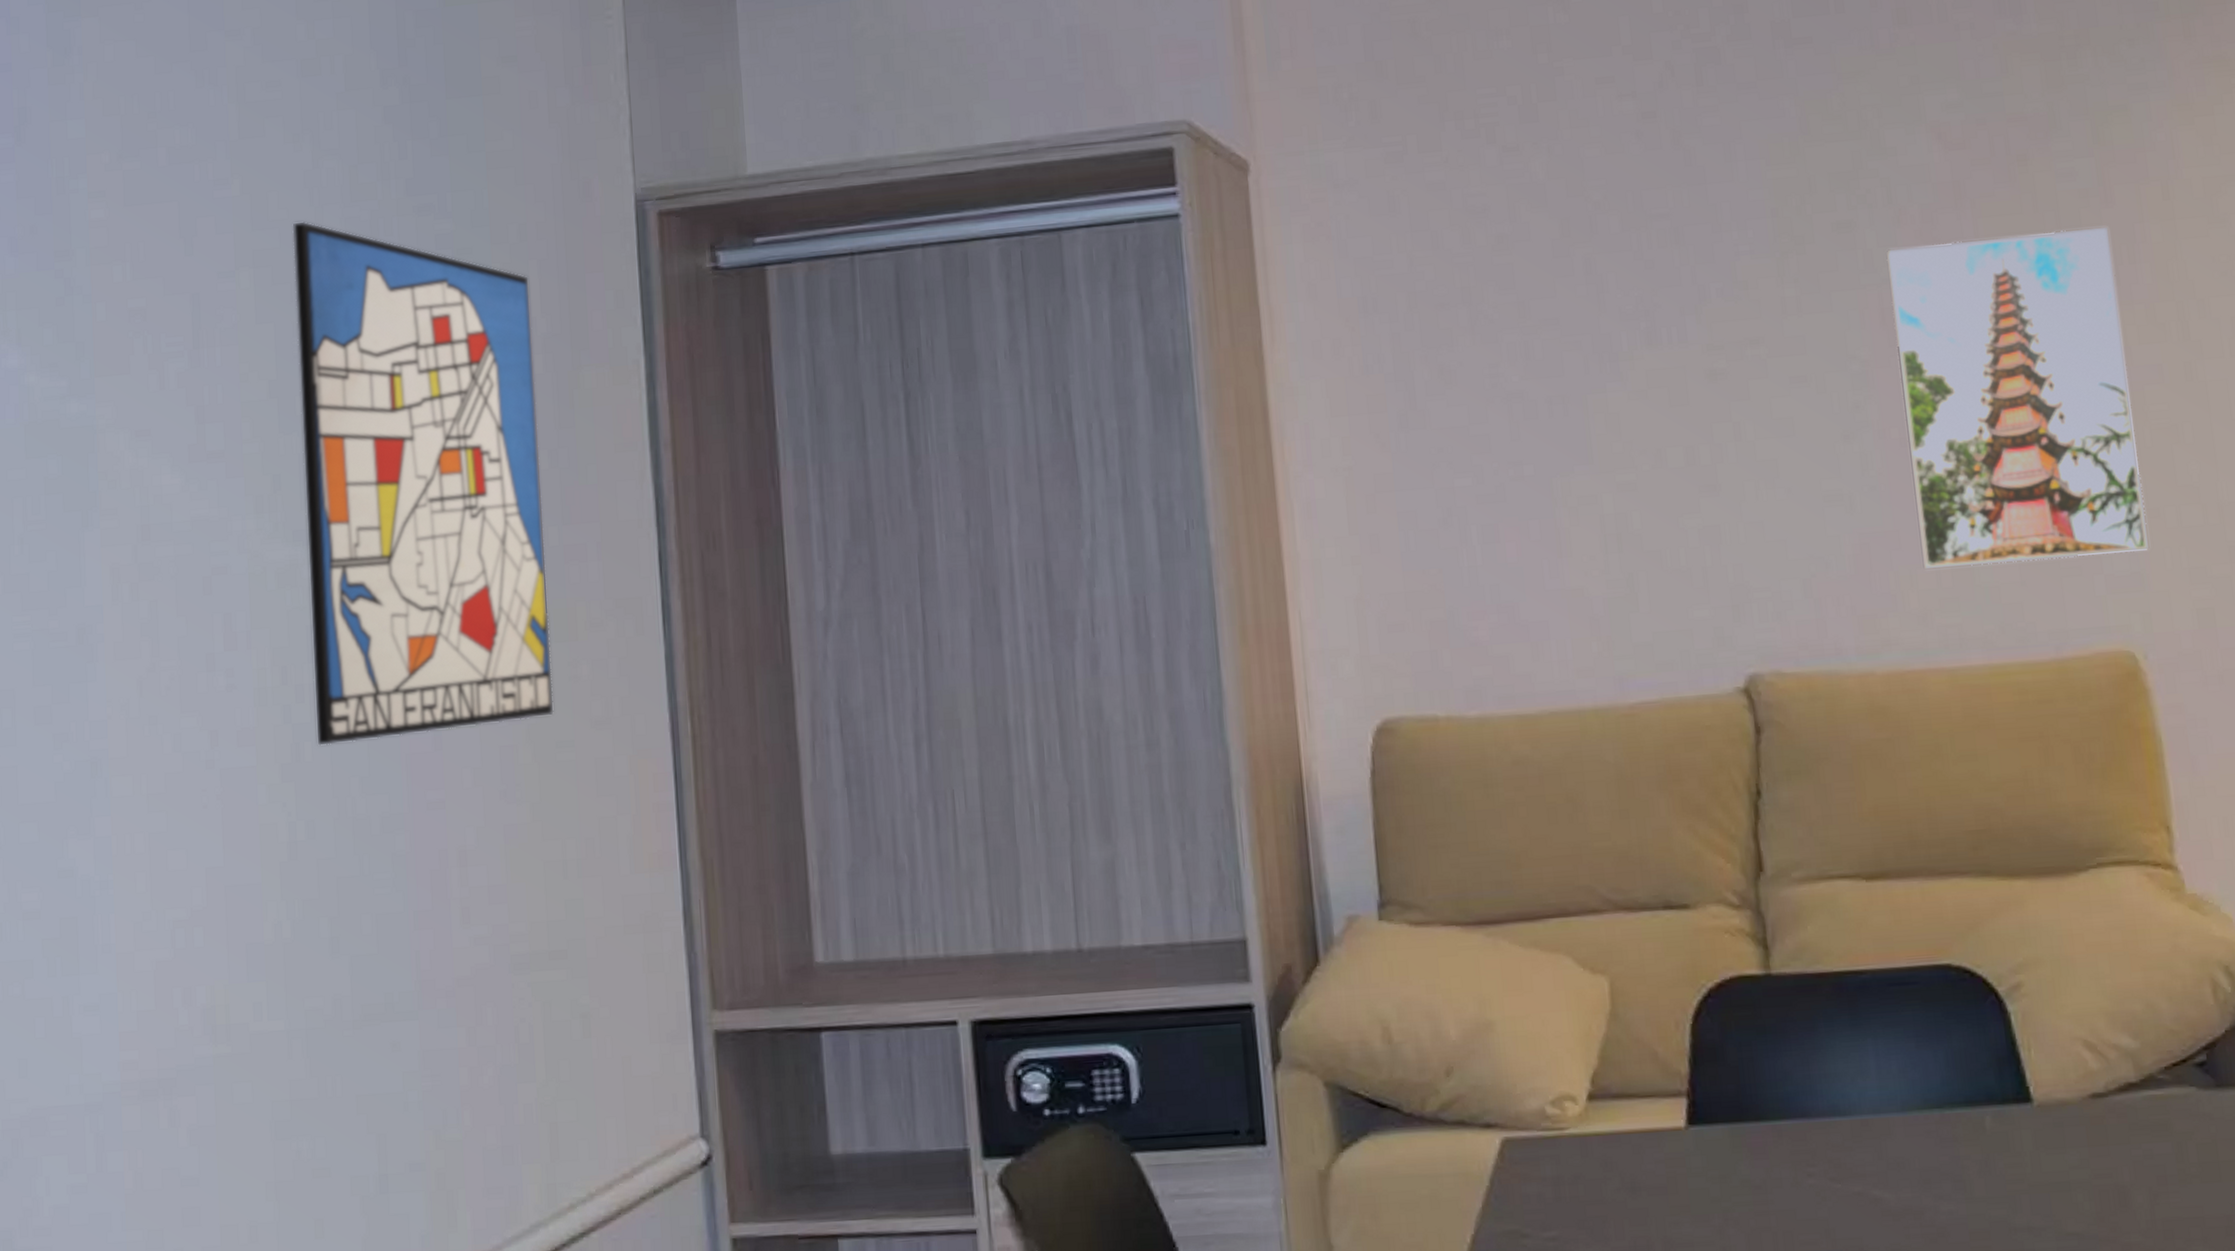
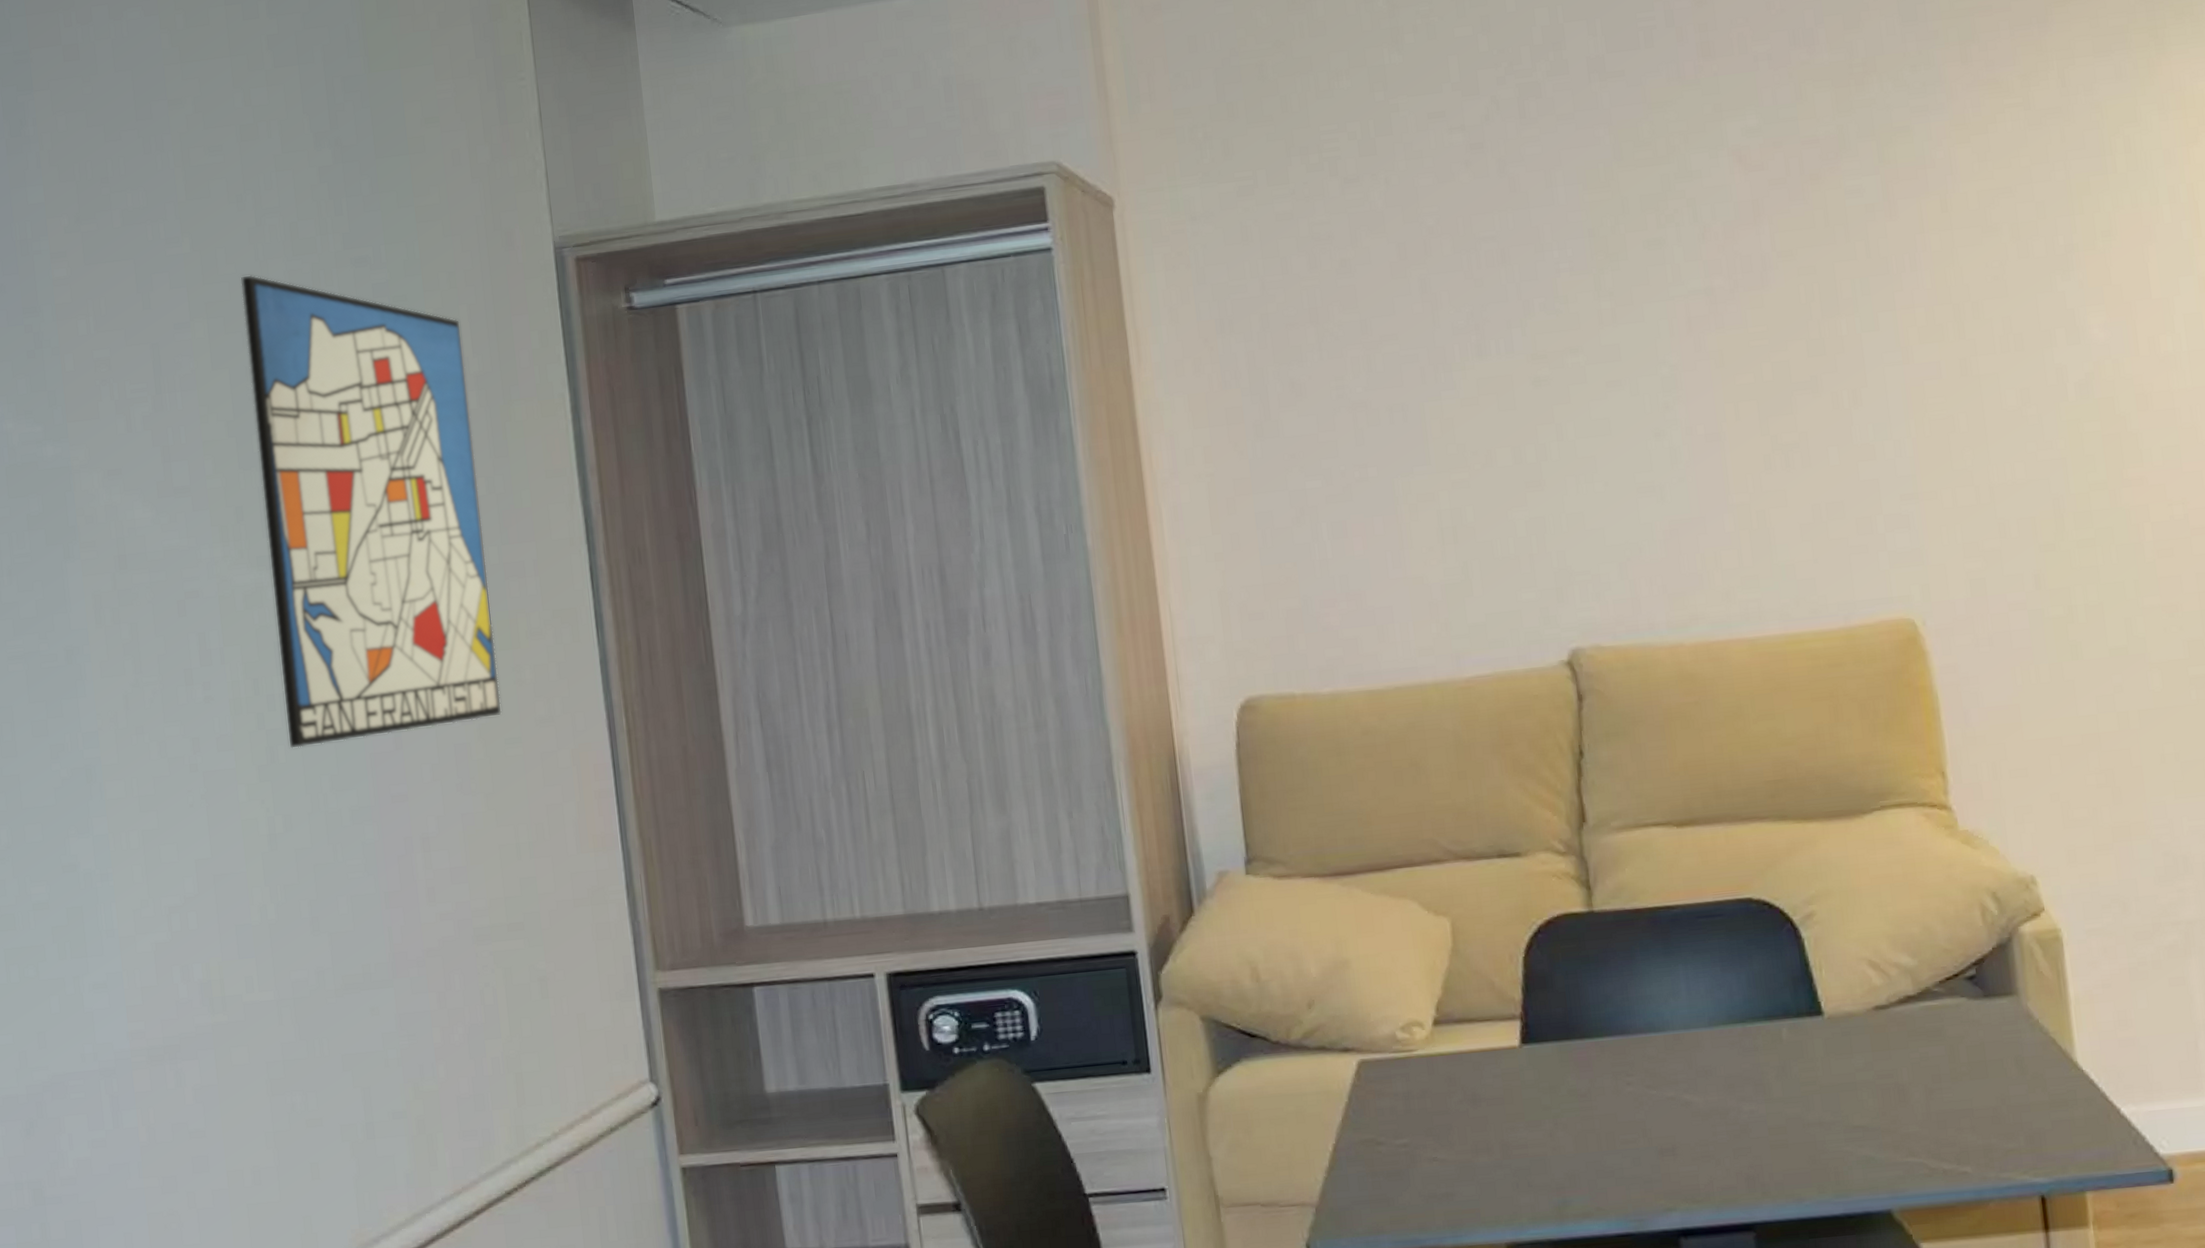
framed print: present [1886,228,2149,569] -> none [1692,239,1927,550]

